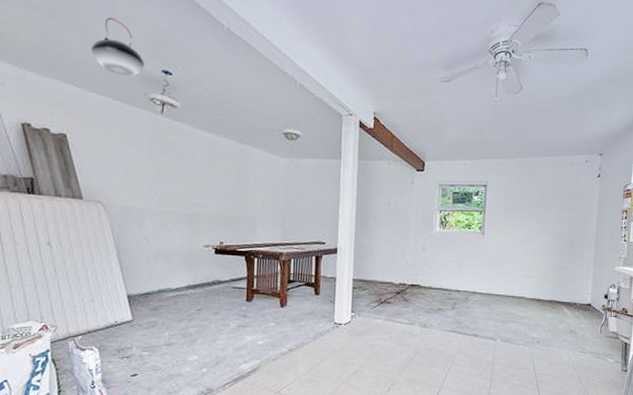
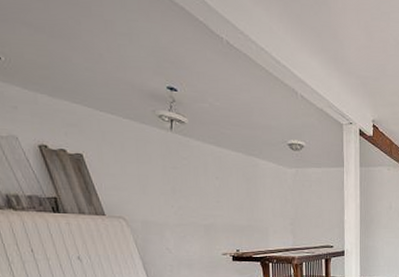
pendant light: present [91,17,144,77] -> none [96,34,150,95]

